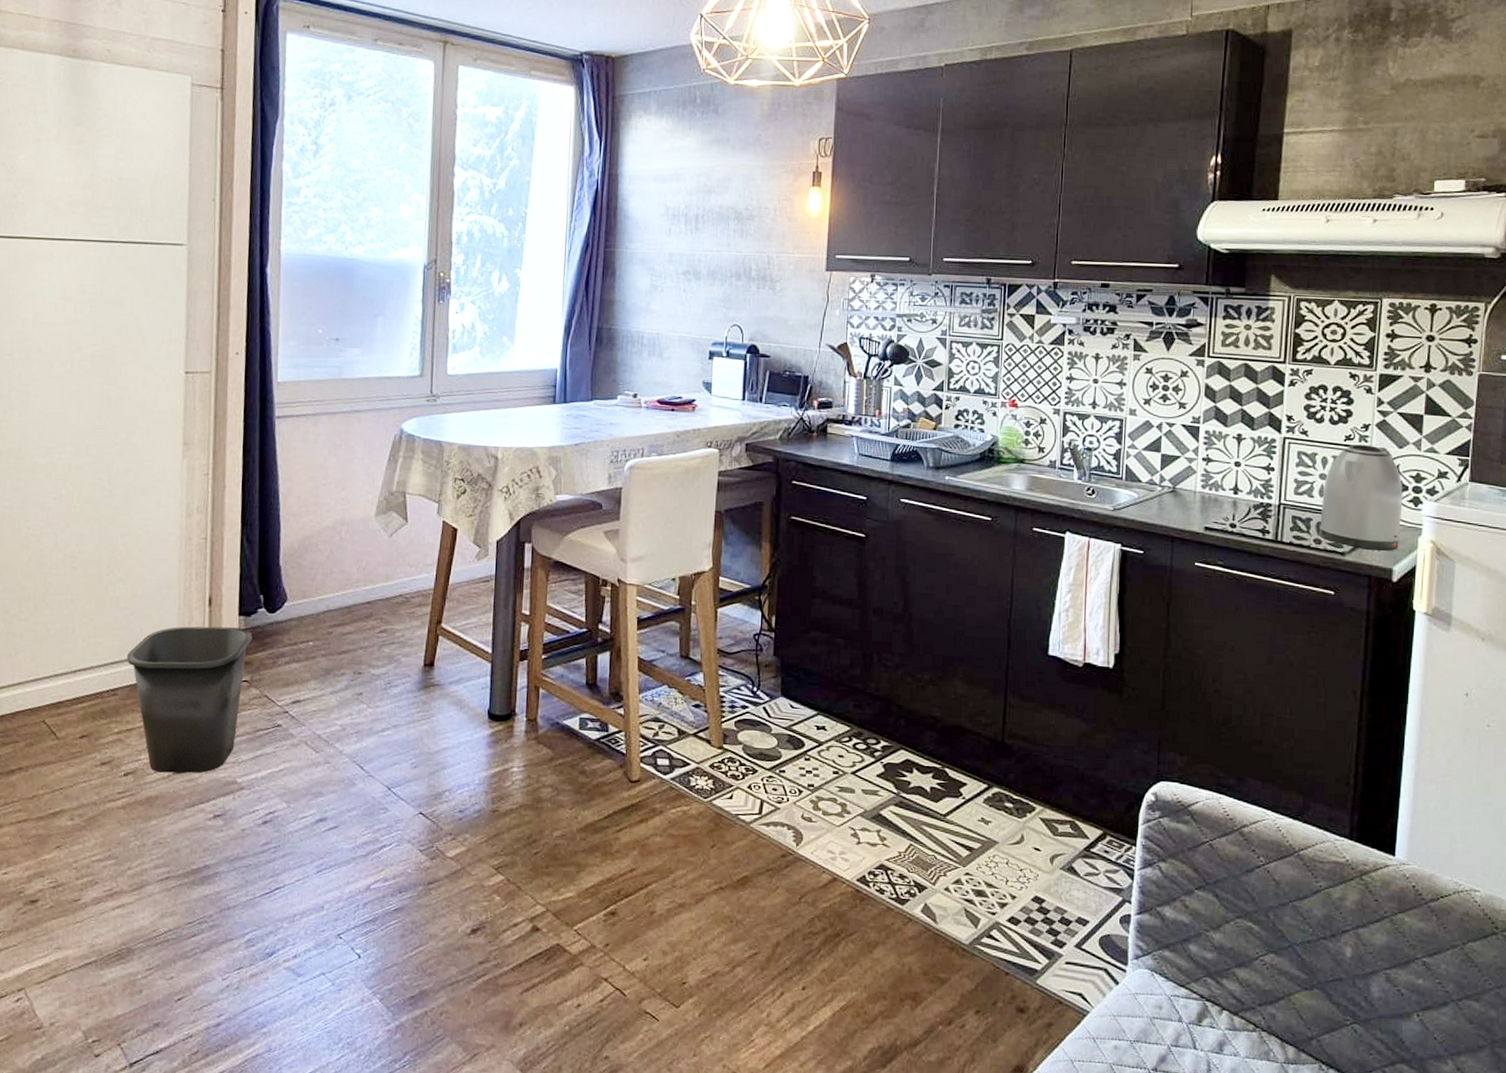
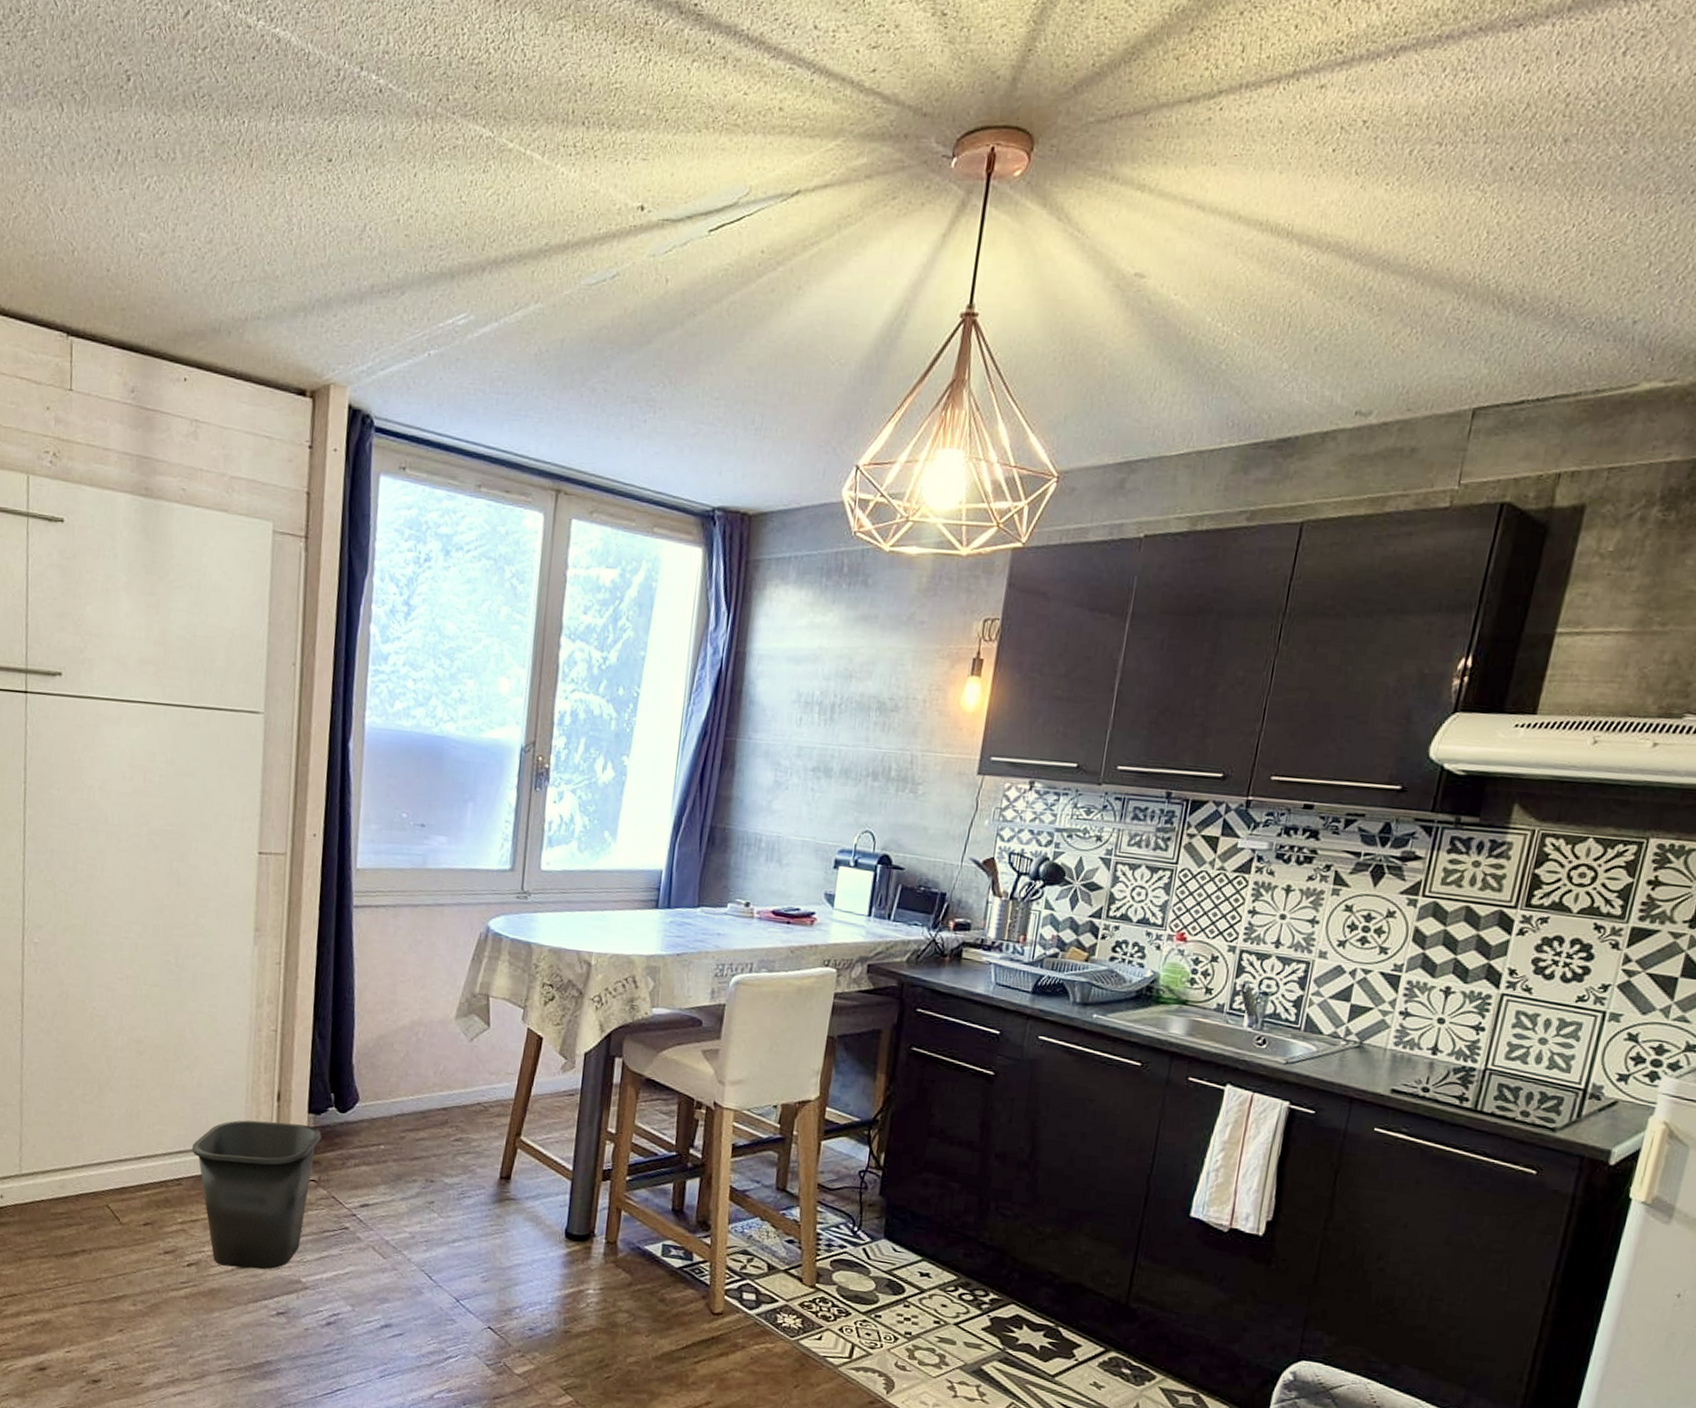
kettle: present [1319,444,1403,551] -> none [1528,1006,1640,1130]

